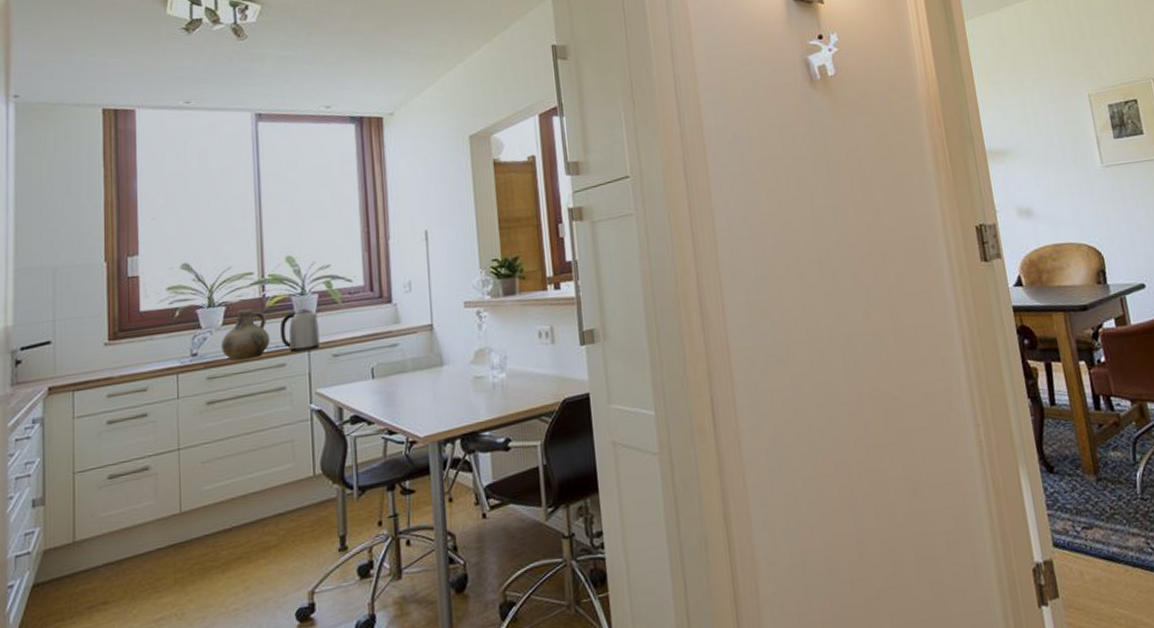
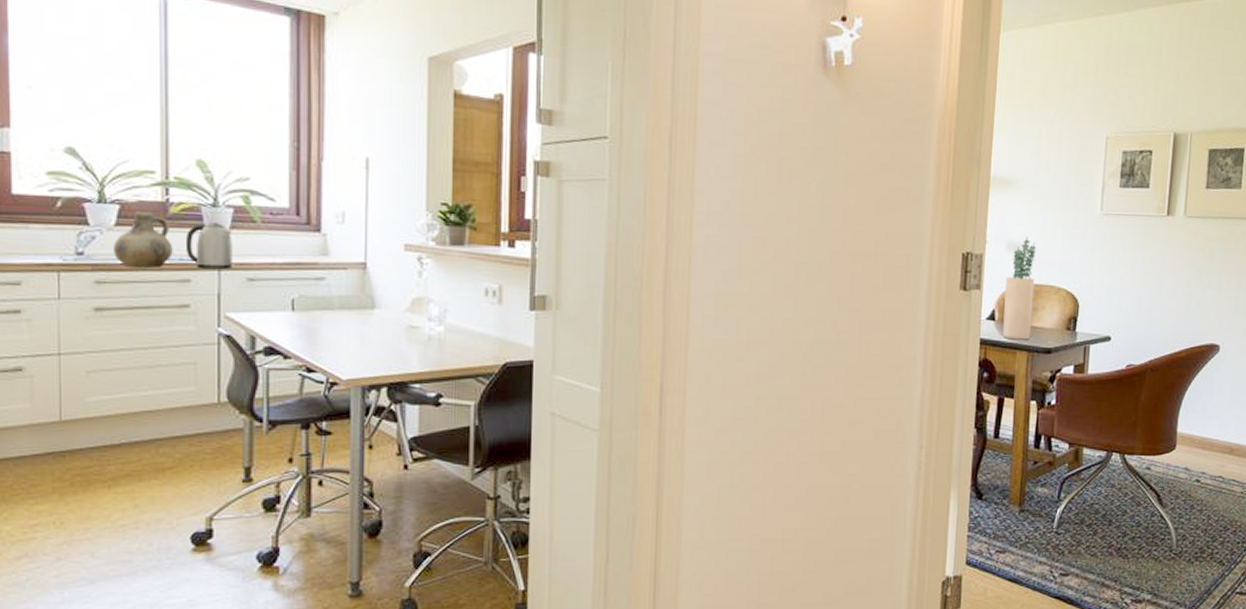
vase: none [1024,200,1063,303] -> present [1002,237,1037,340]

